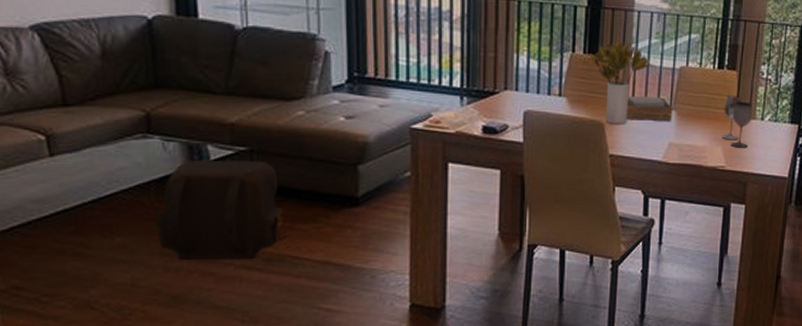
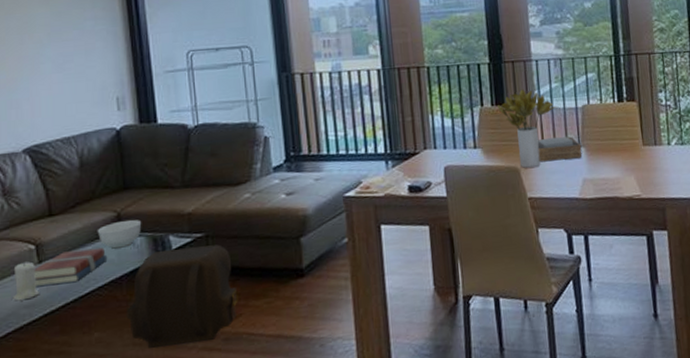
candle: none [18,153,50,194] -> present [12,261,39,301]
books: none [44,147,134,182] -> present [34,247,108,288]
bowl: none [121,121,176,151] -> present [97,219,142,249]
wineglass: present [722,96,753,148] -> none [629,125,660,176]

